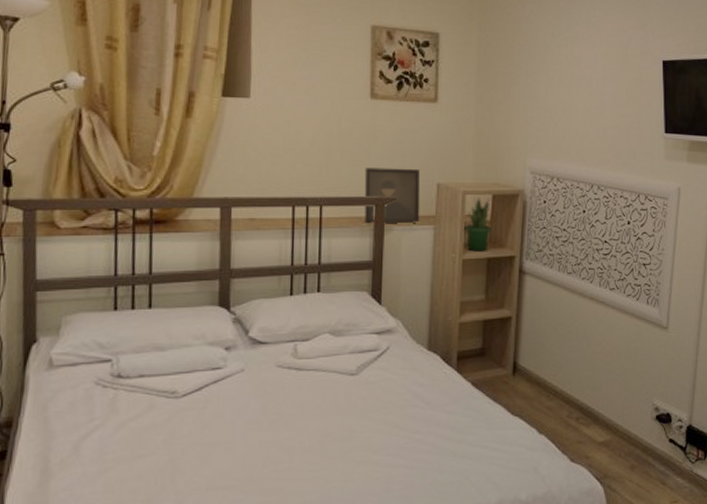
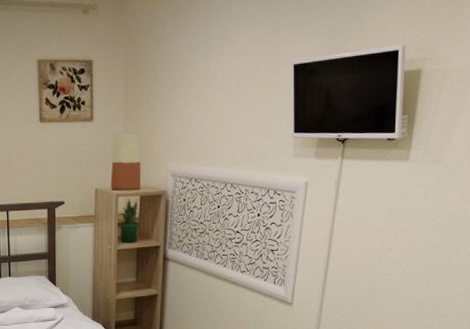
picture frame: present [364,168,421,223] -> none [38,177,83,223]
vase: none [456,119,495,188] -> present [110,133,141,191]

